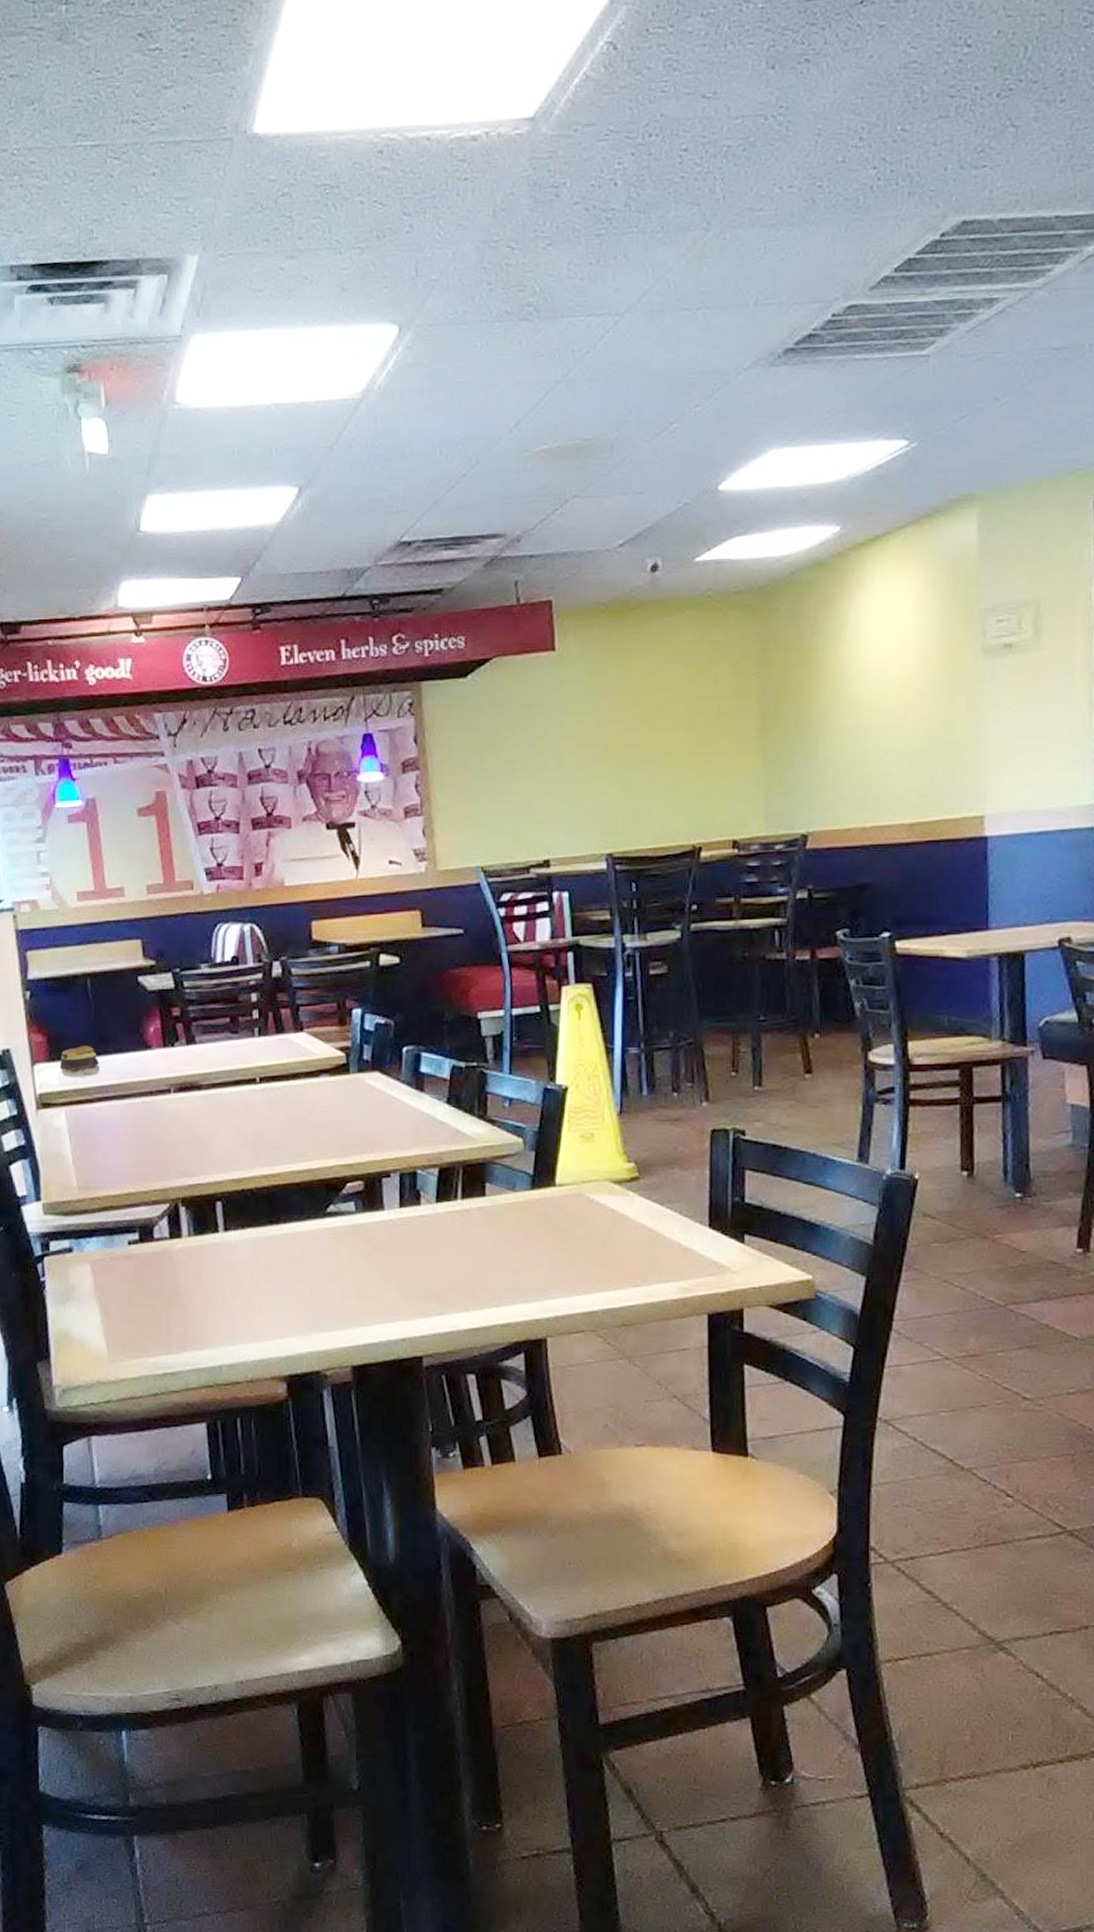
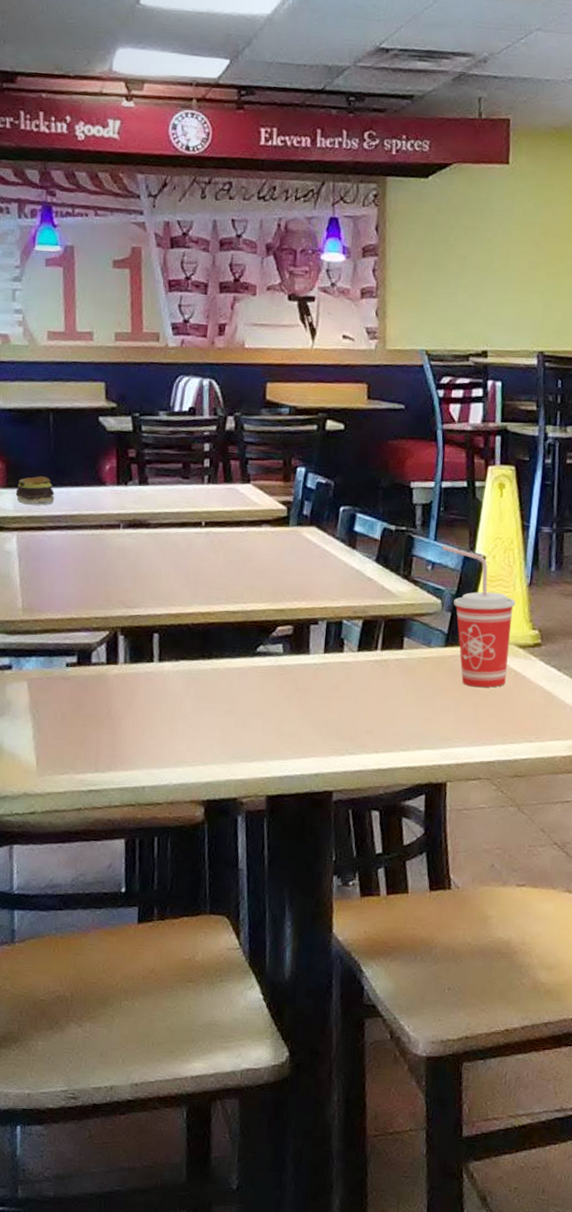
beverage cup: none [519,1078,607,1231] -> present [442,545,516,688]

